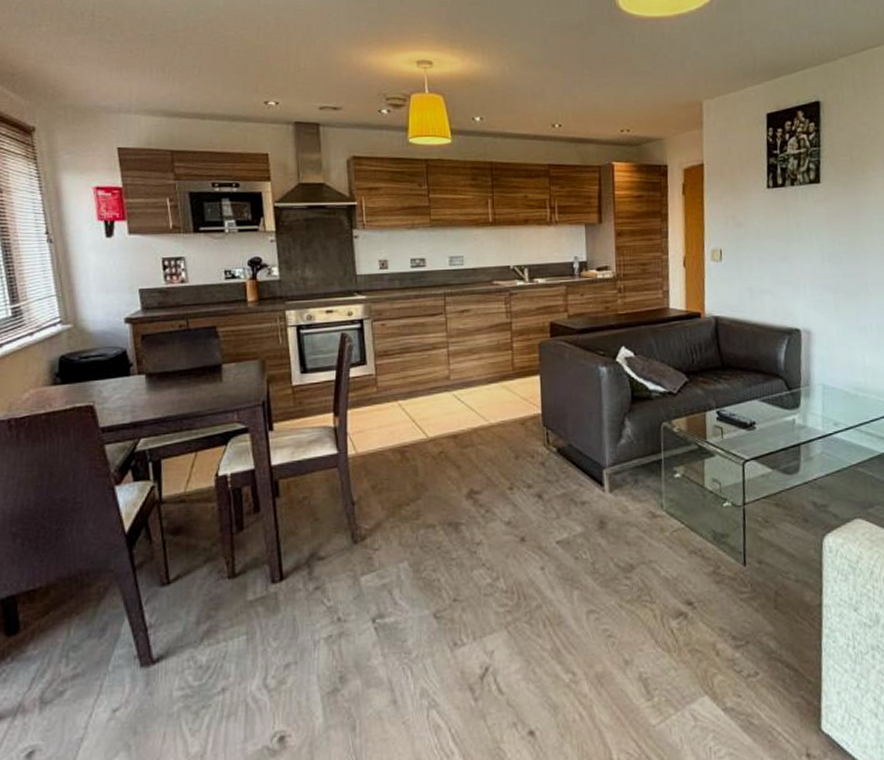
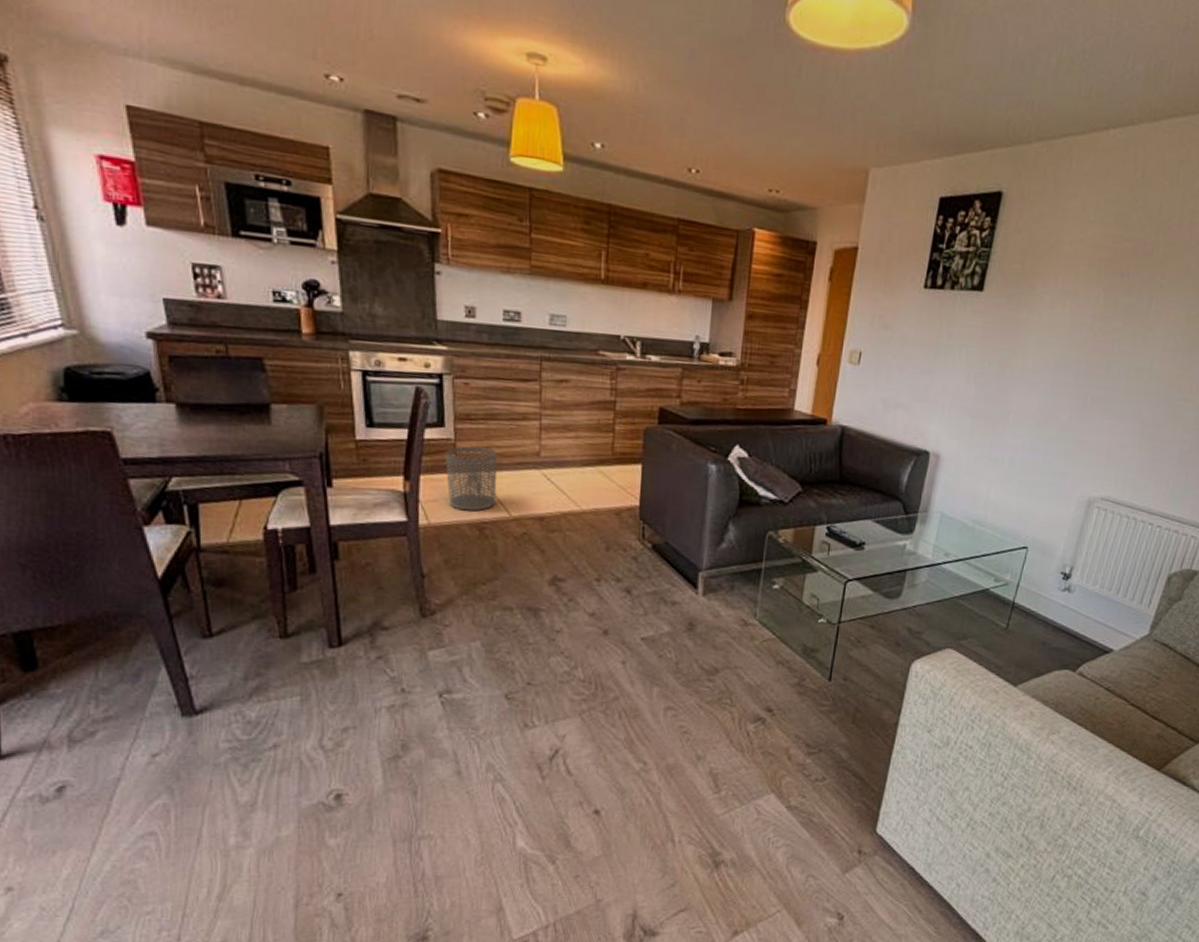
waste bin: none [369,378,414,438] -> present [445,446,497,511]

